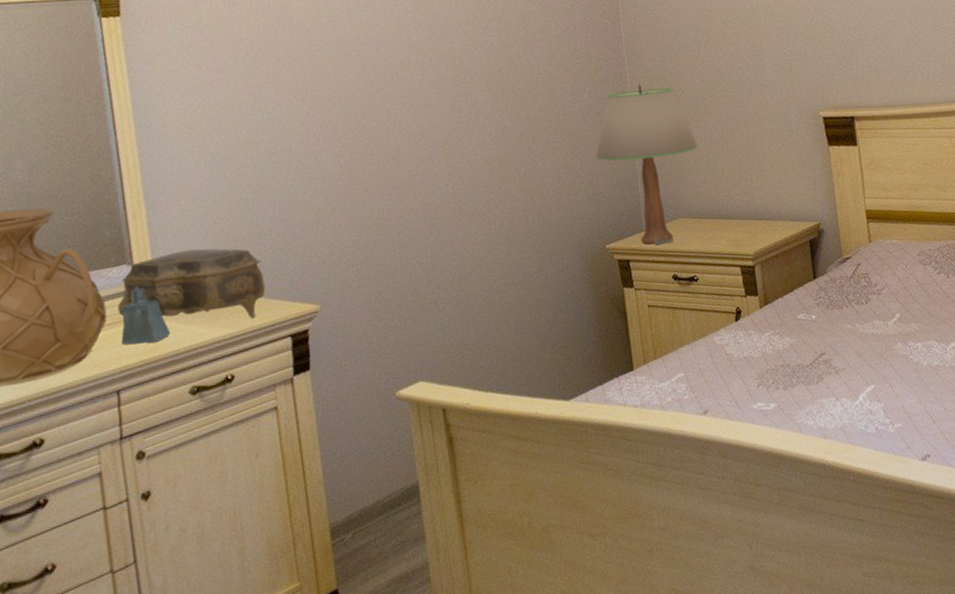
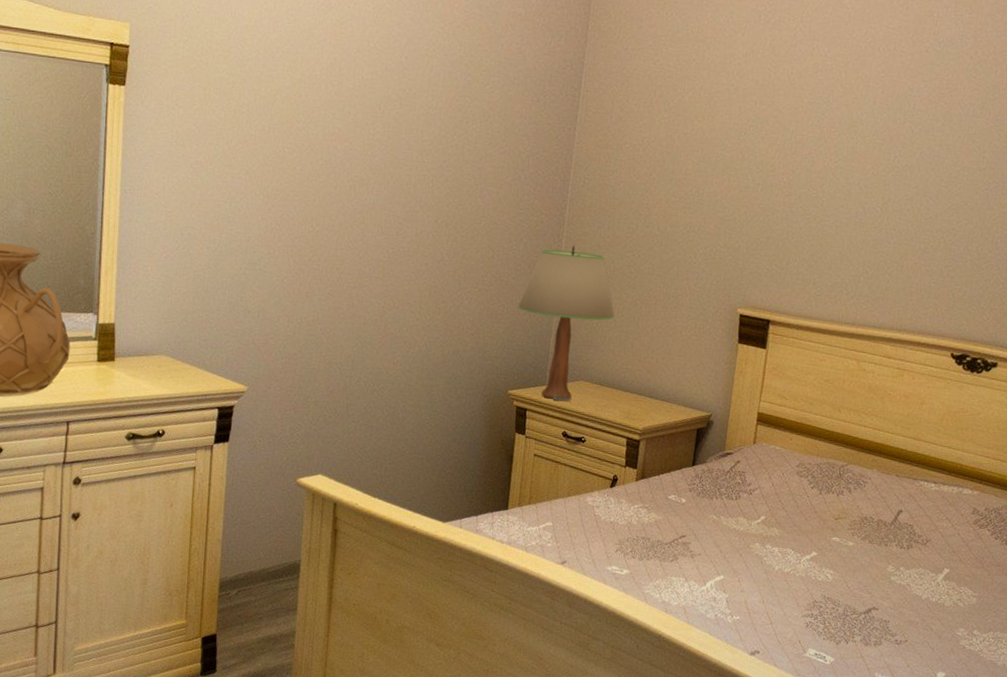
jewelry box: present [117,248,266,319] -> none [79,311,205,386]
perfume bottle: present [121,286,171,345] -> none [78,334,119,387]

